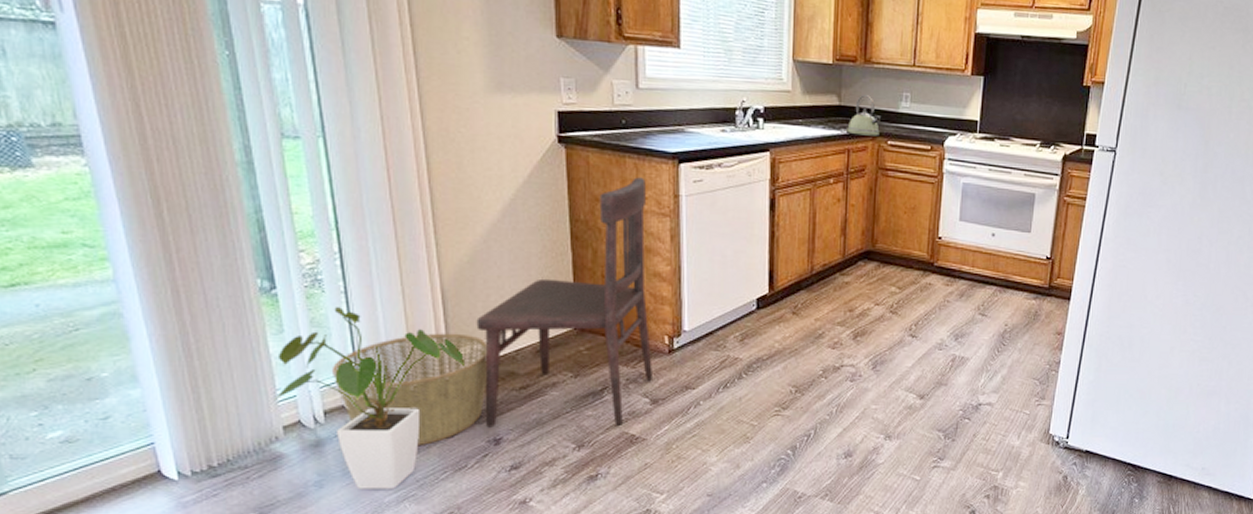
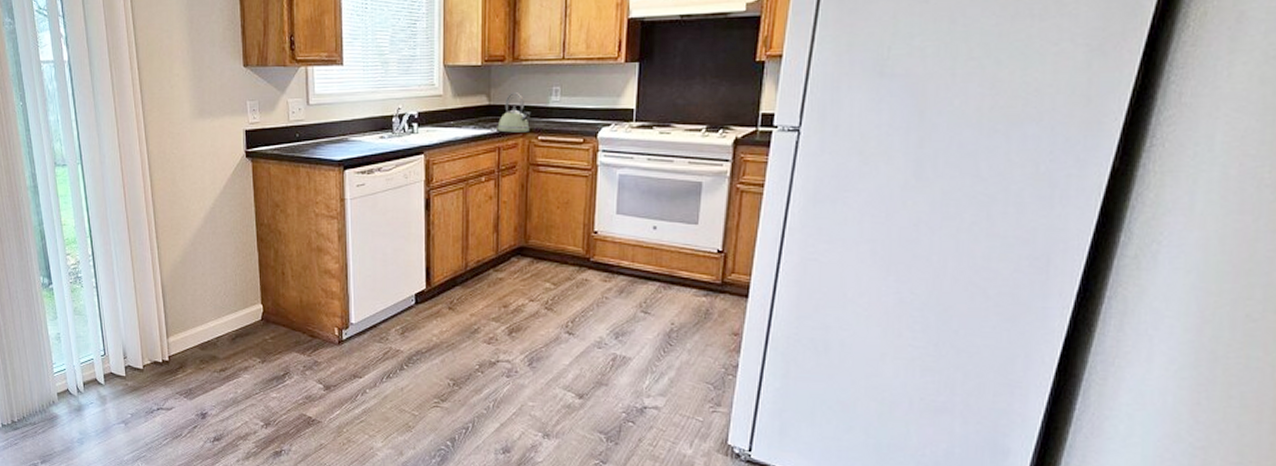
house plant: present [274,307,466,489] -> none [52,299,180,450]
basket: present [331,333,487,445] -> none [88,321,195,415]
dining chair: present [476,177,652,428] -> none [187,184,325,408]

